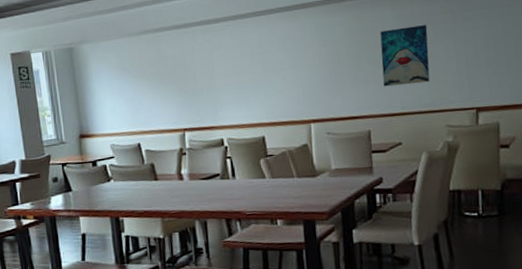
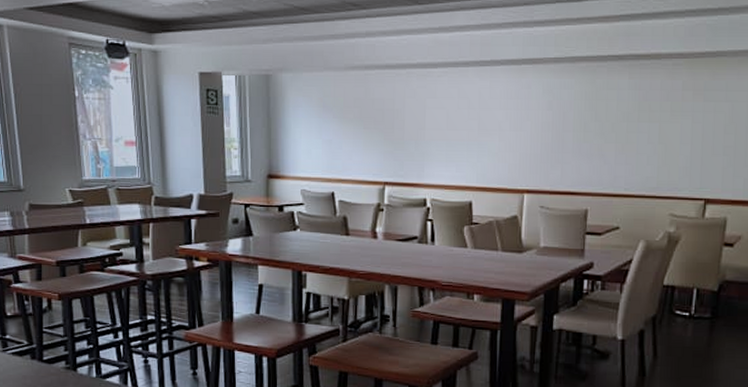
wall art: present [380,25,430,87] -> none [609,100,665,164]

